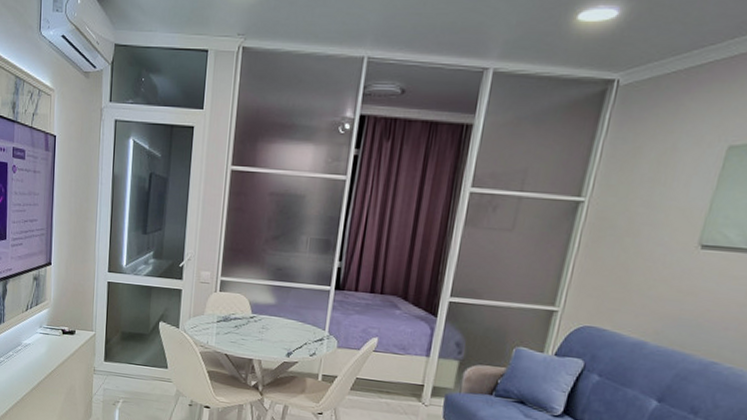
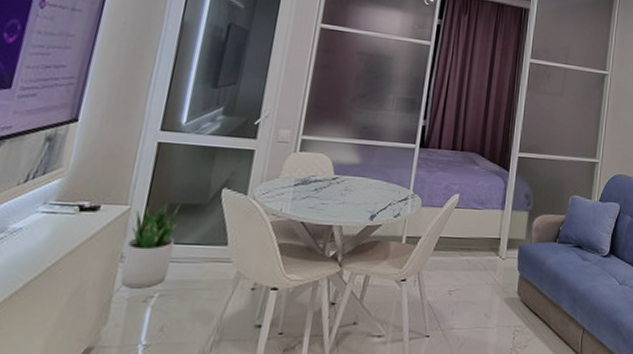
planter: none [96,331,130,395] -> present [120,202,181,289]

